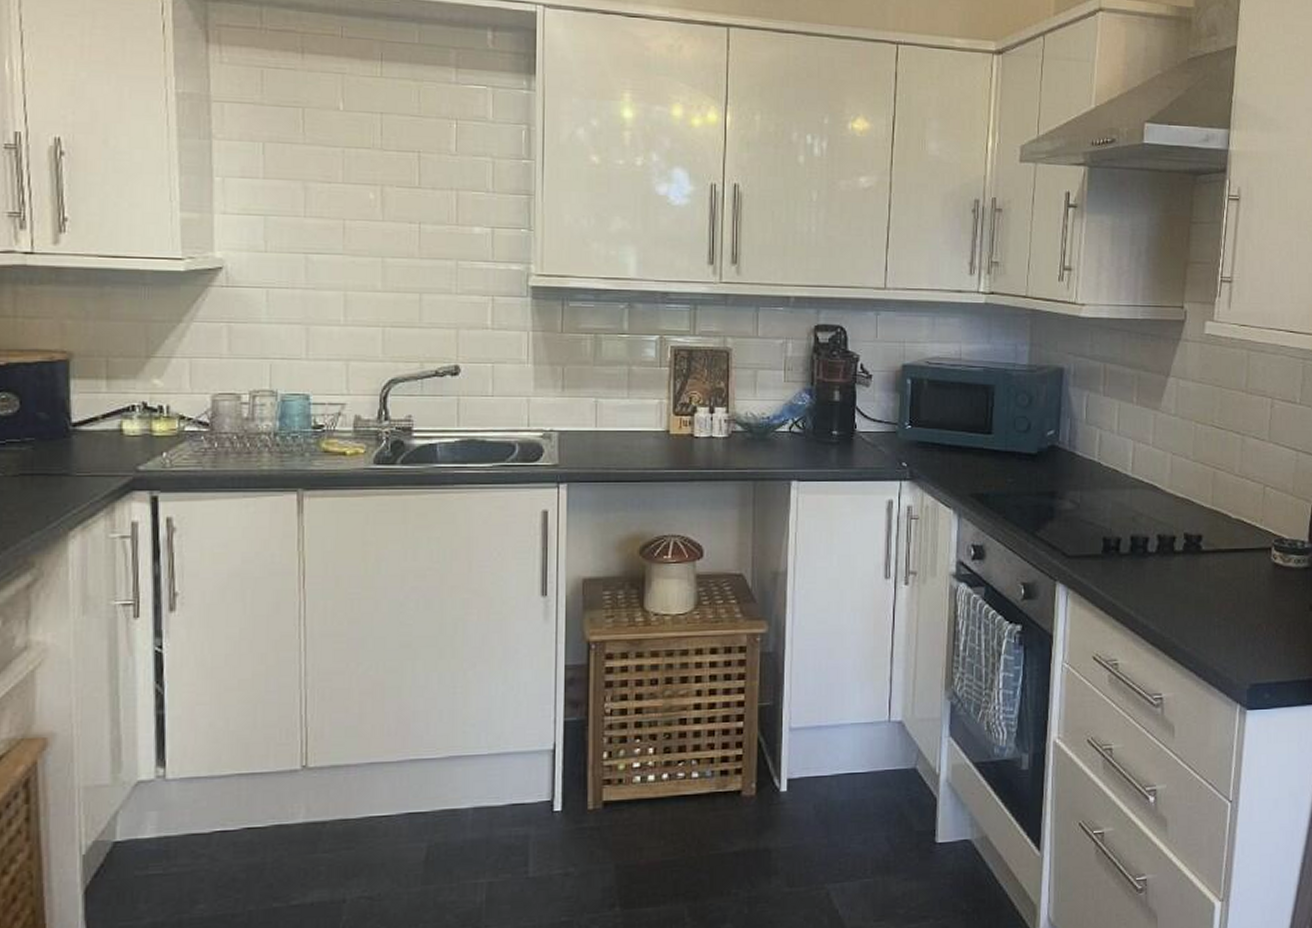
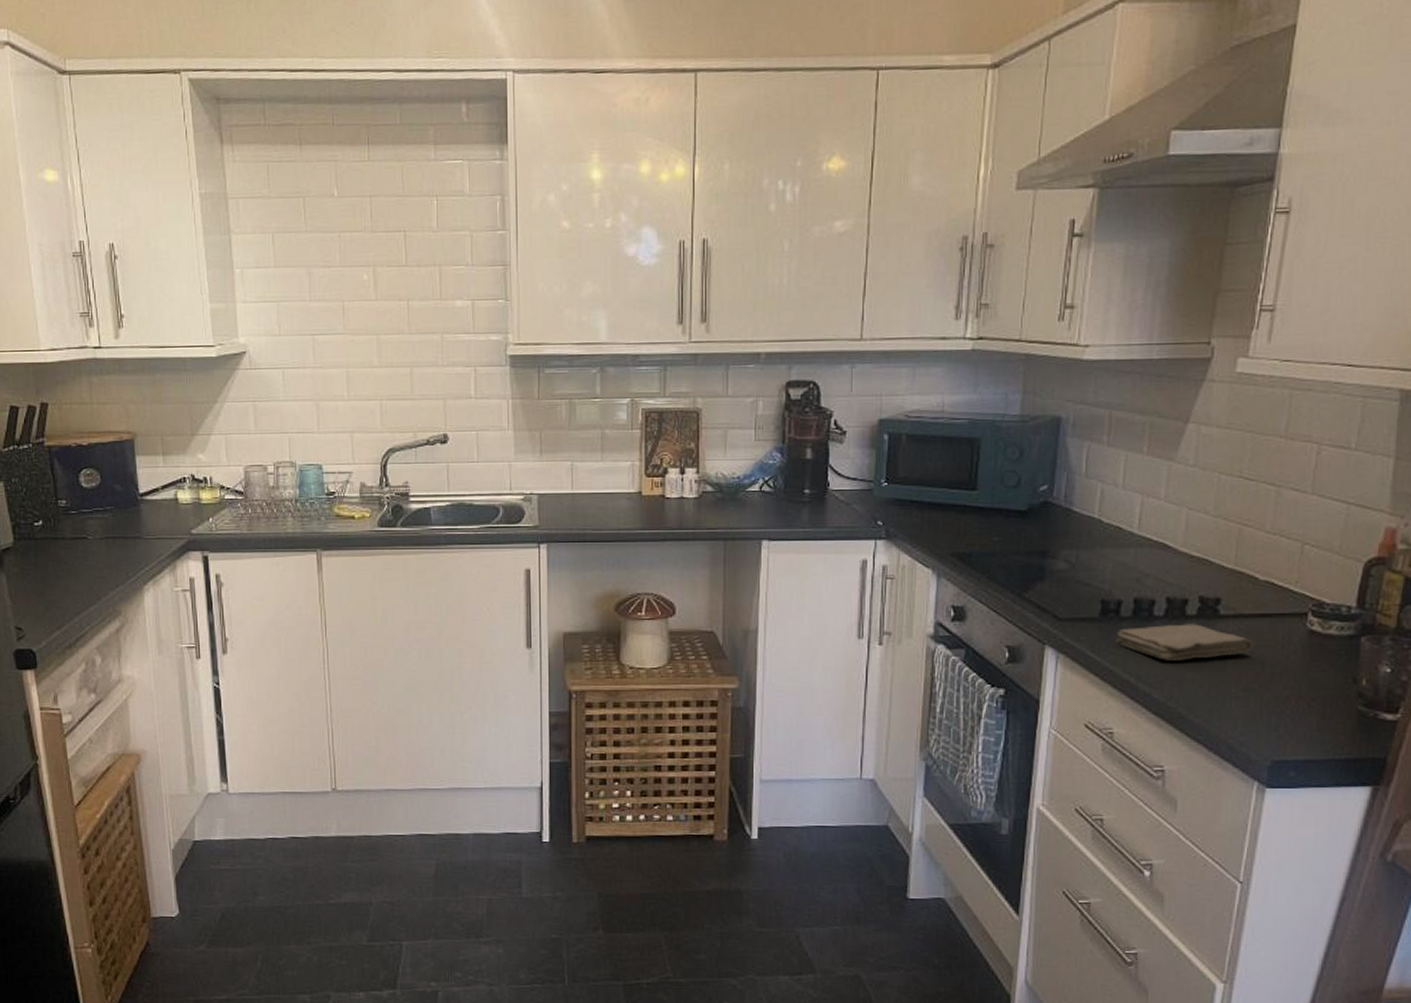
washcloth: none [1116,559,1230,594] -> present [1115,624,1253,660]

